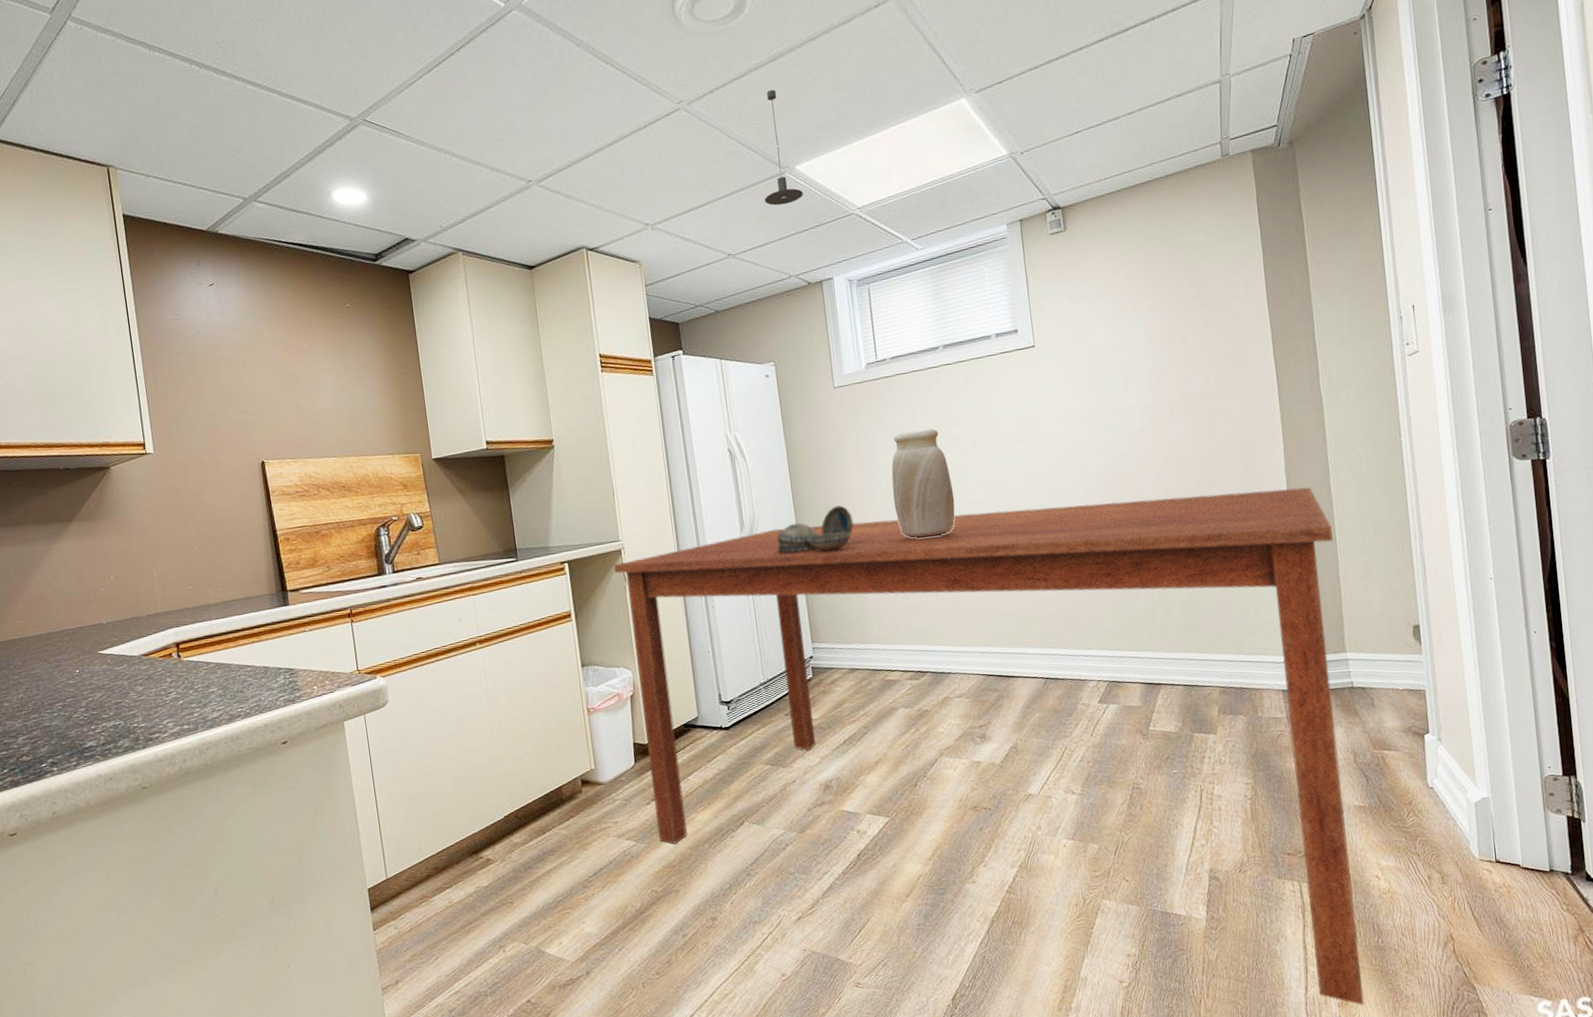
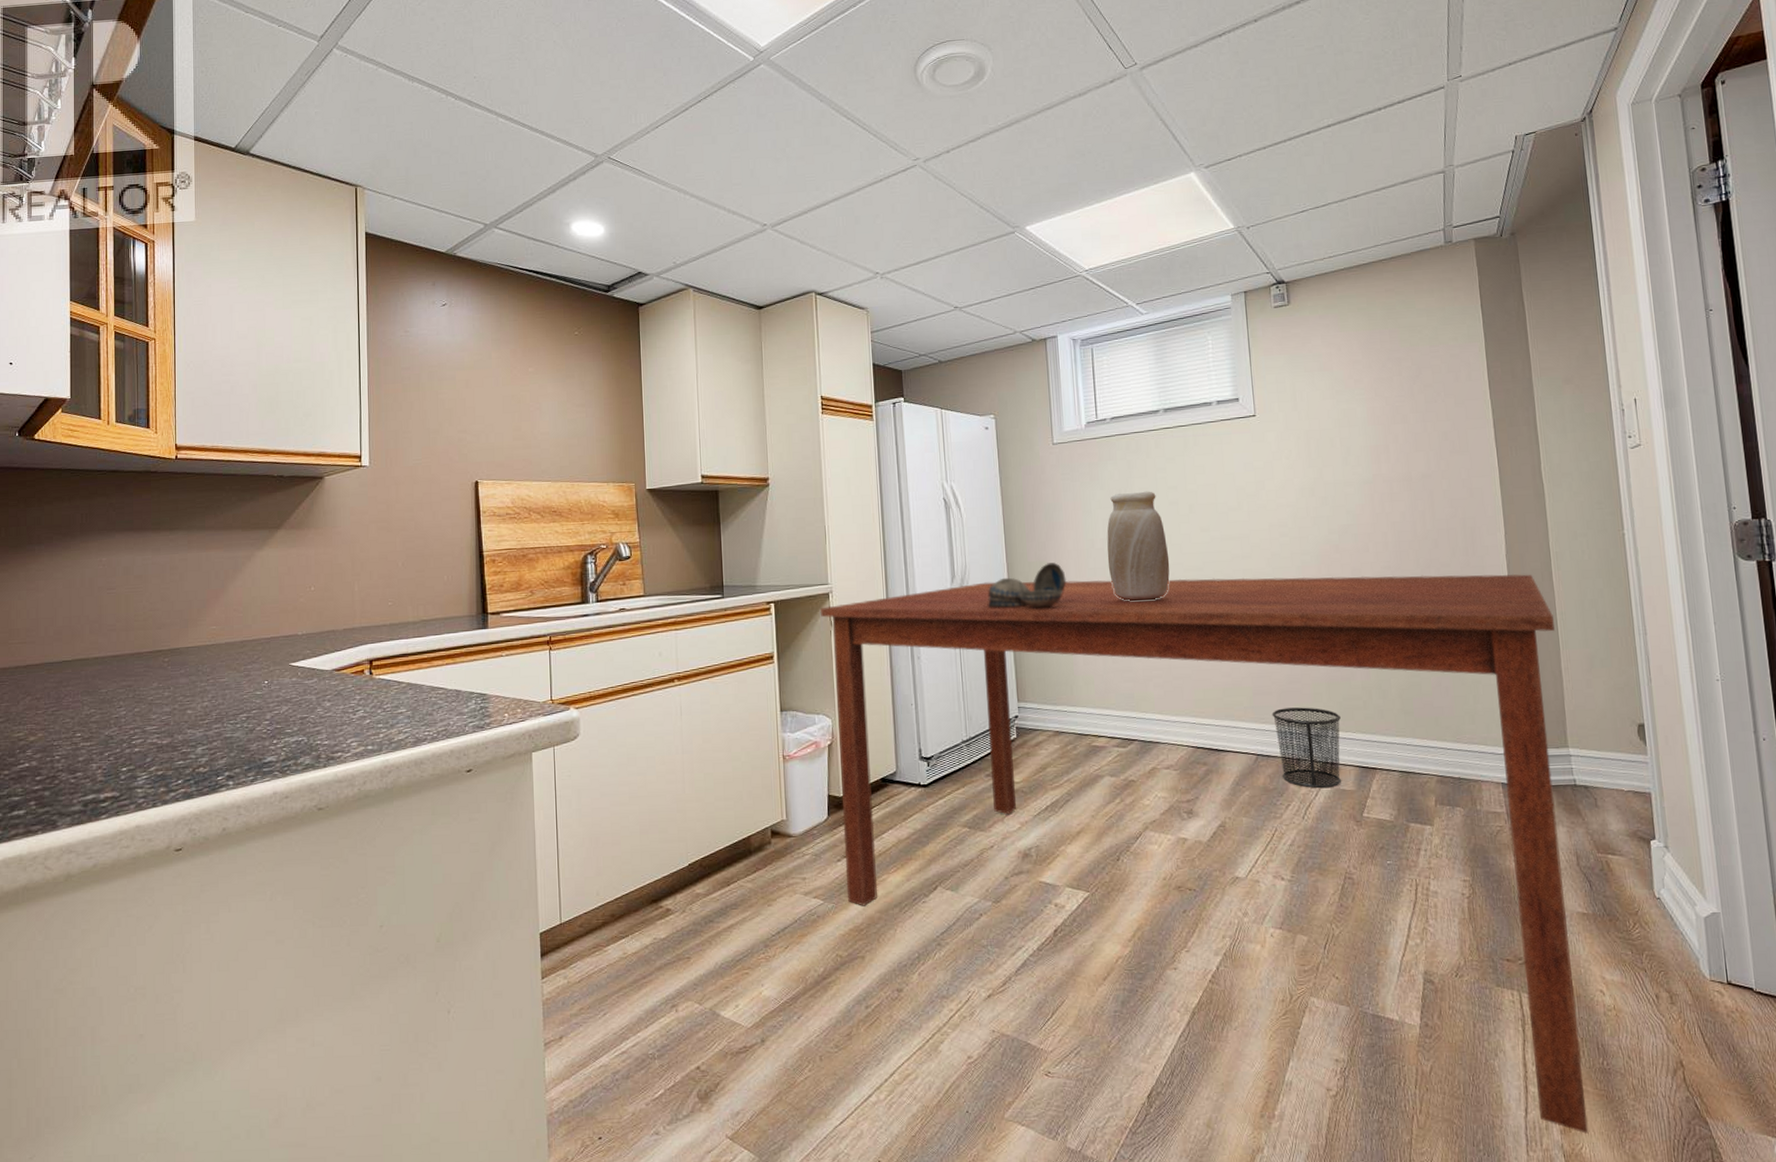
pendant light: present [764,89,803,206] -> none [993,153,1032,263]
waste bin: none [1059,629,1127,707] -> present [1272,707,1341,789]

